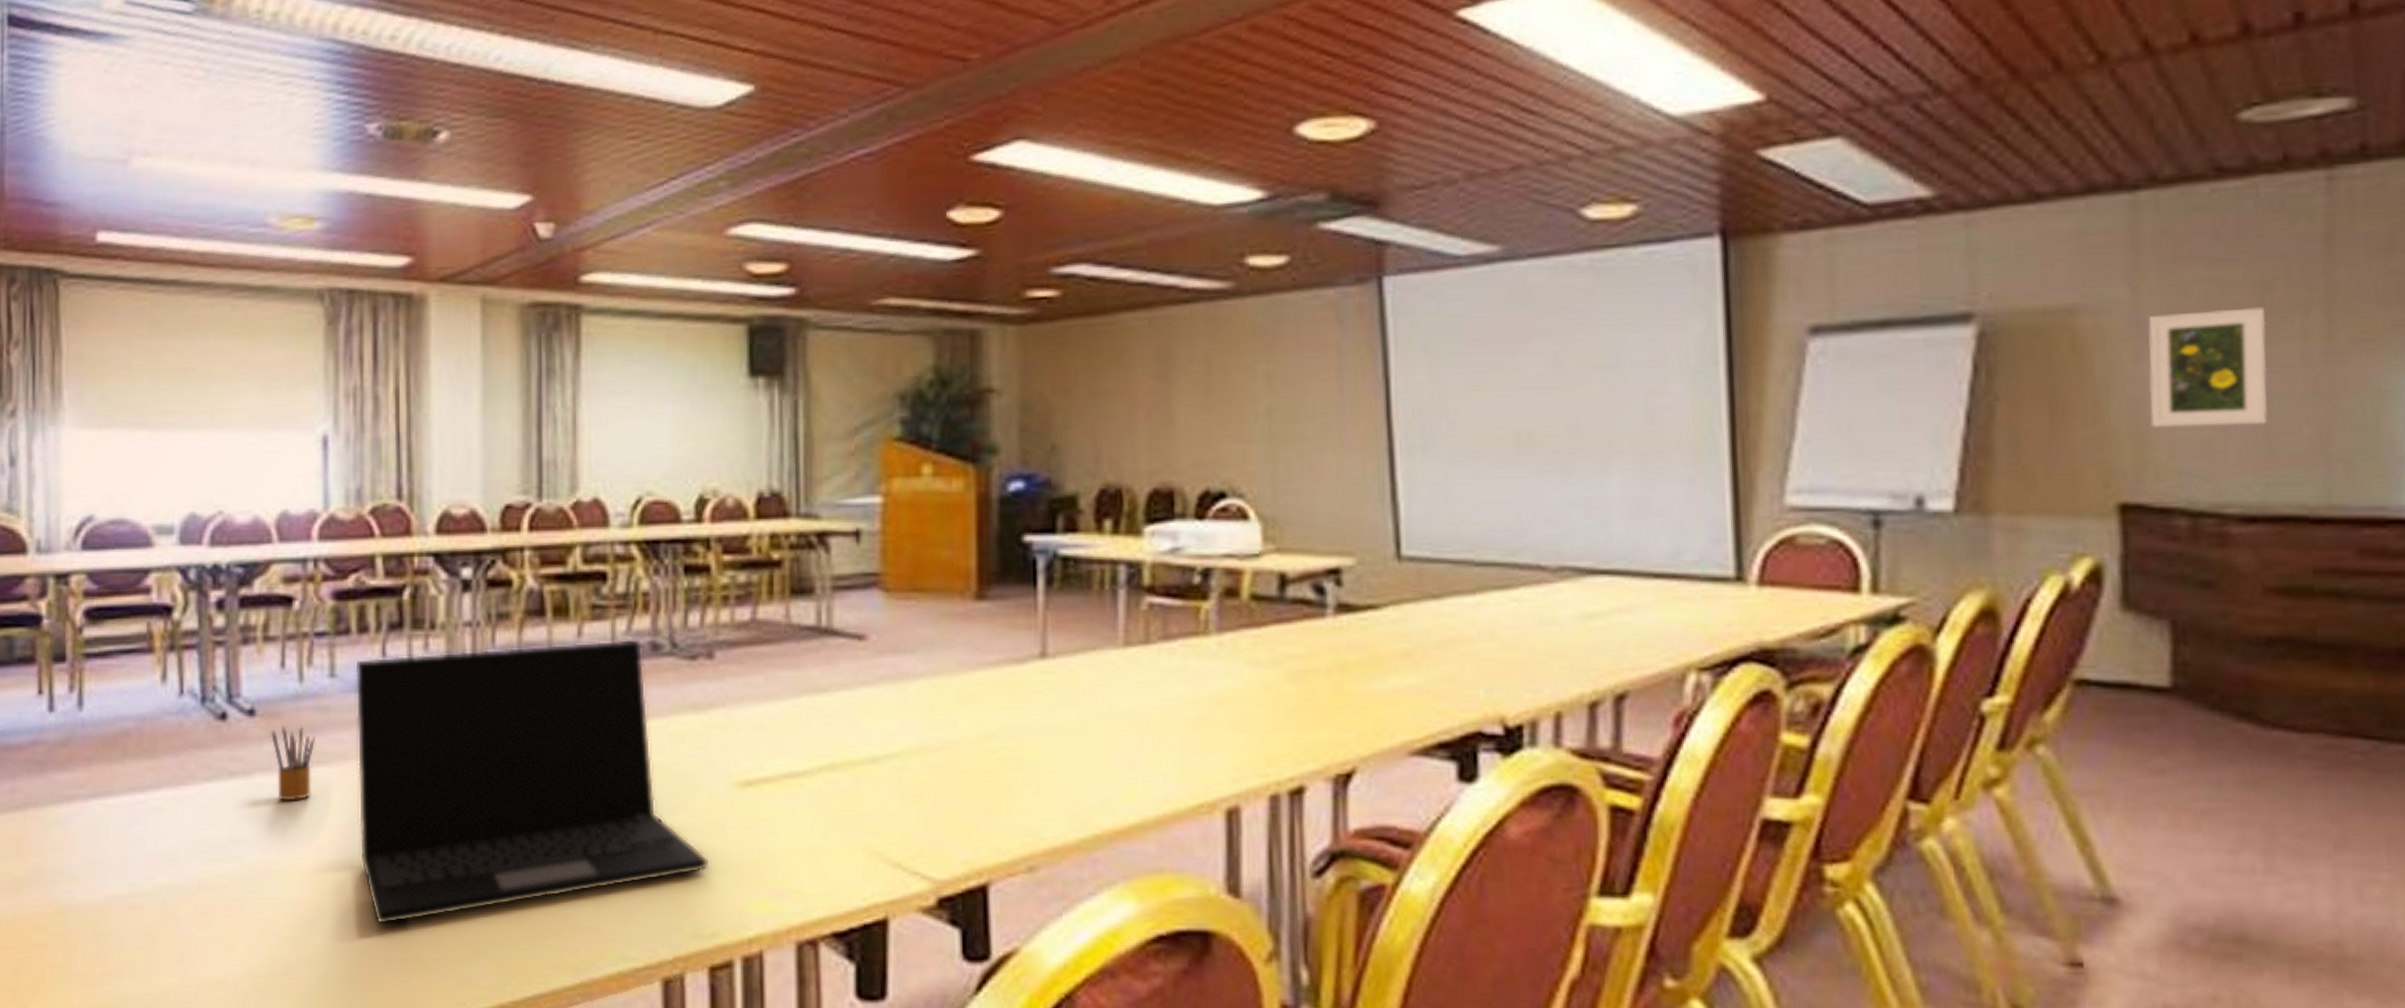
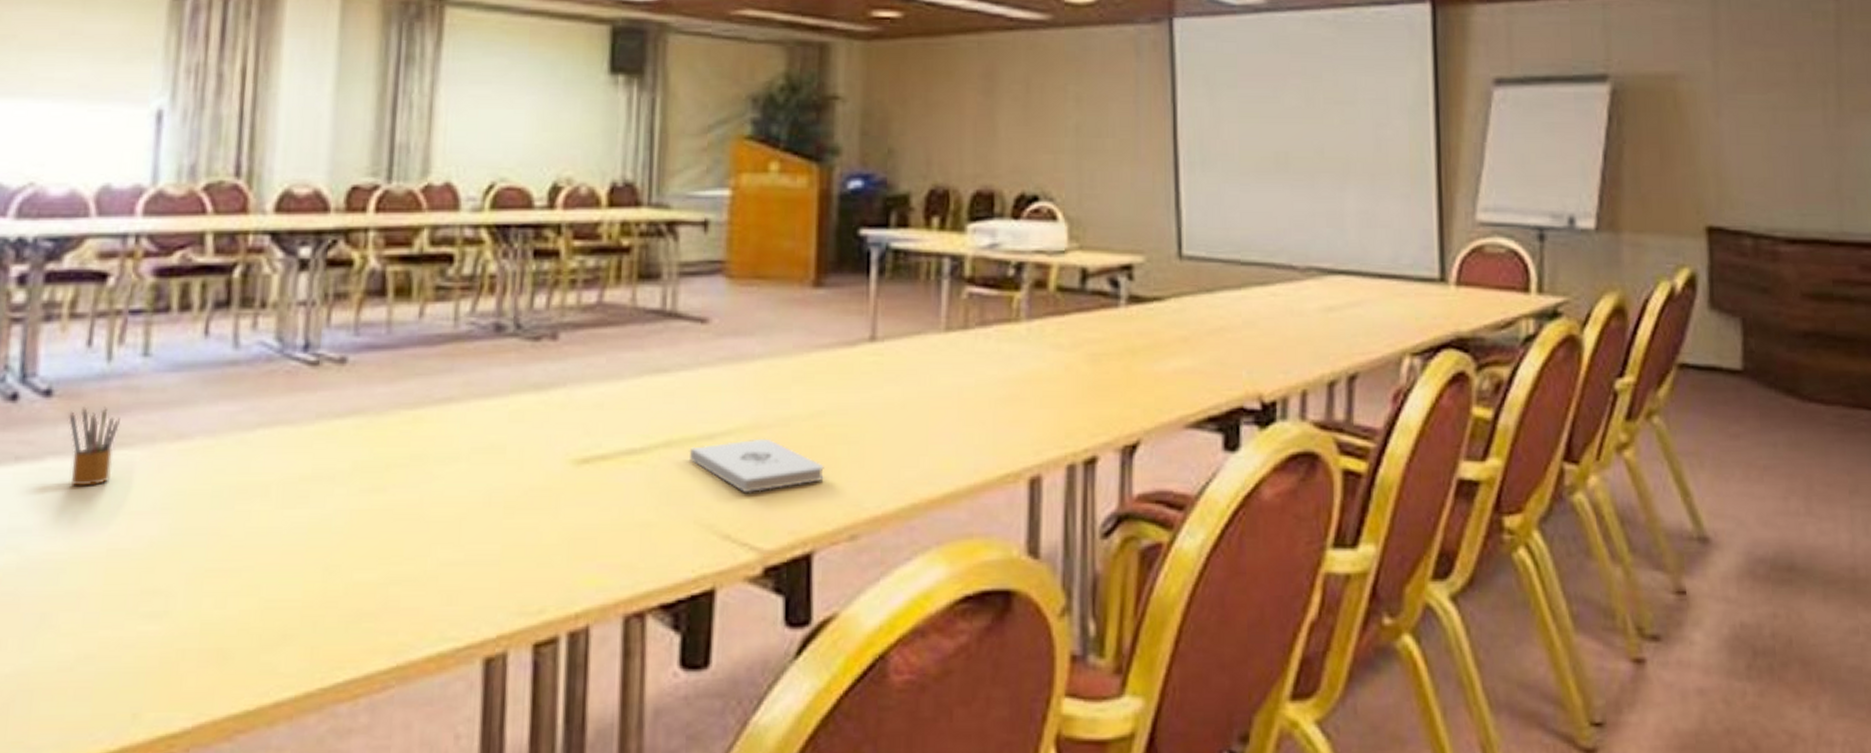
laptop: present [355,638,710,926] -> none [160,319,541,615]
notepad: none [853,762,997,820] -> present [689,438,824,493]
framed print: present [2147,307,2268,428] -> none [1724,81,1802,170]

